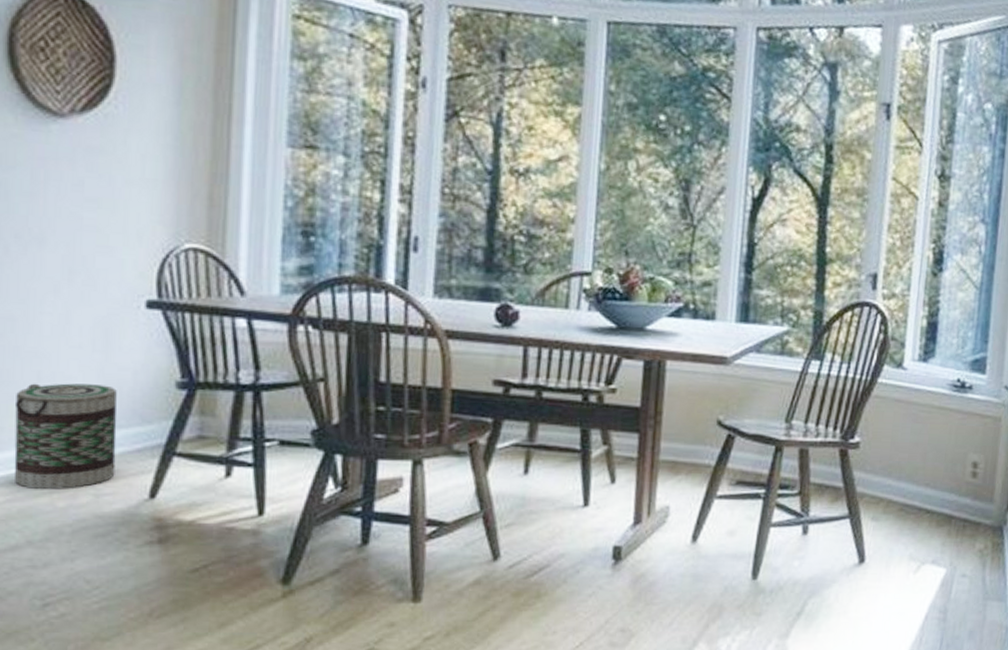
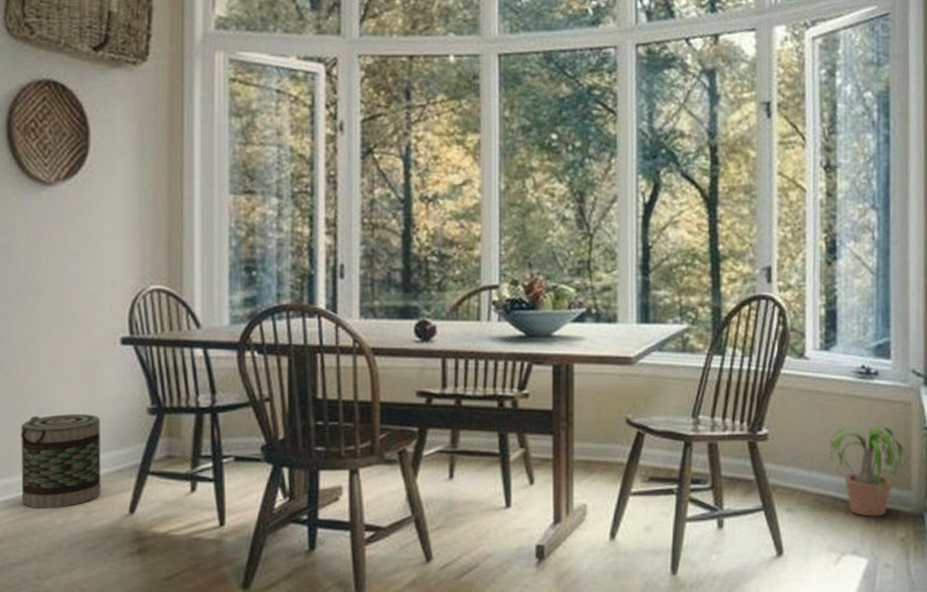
potted plant: none [907,439,994,528] -> present [819,425,911,517]

